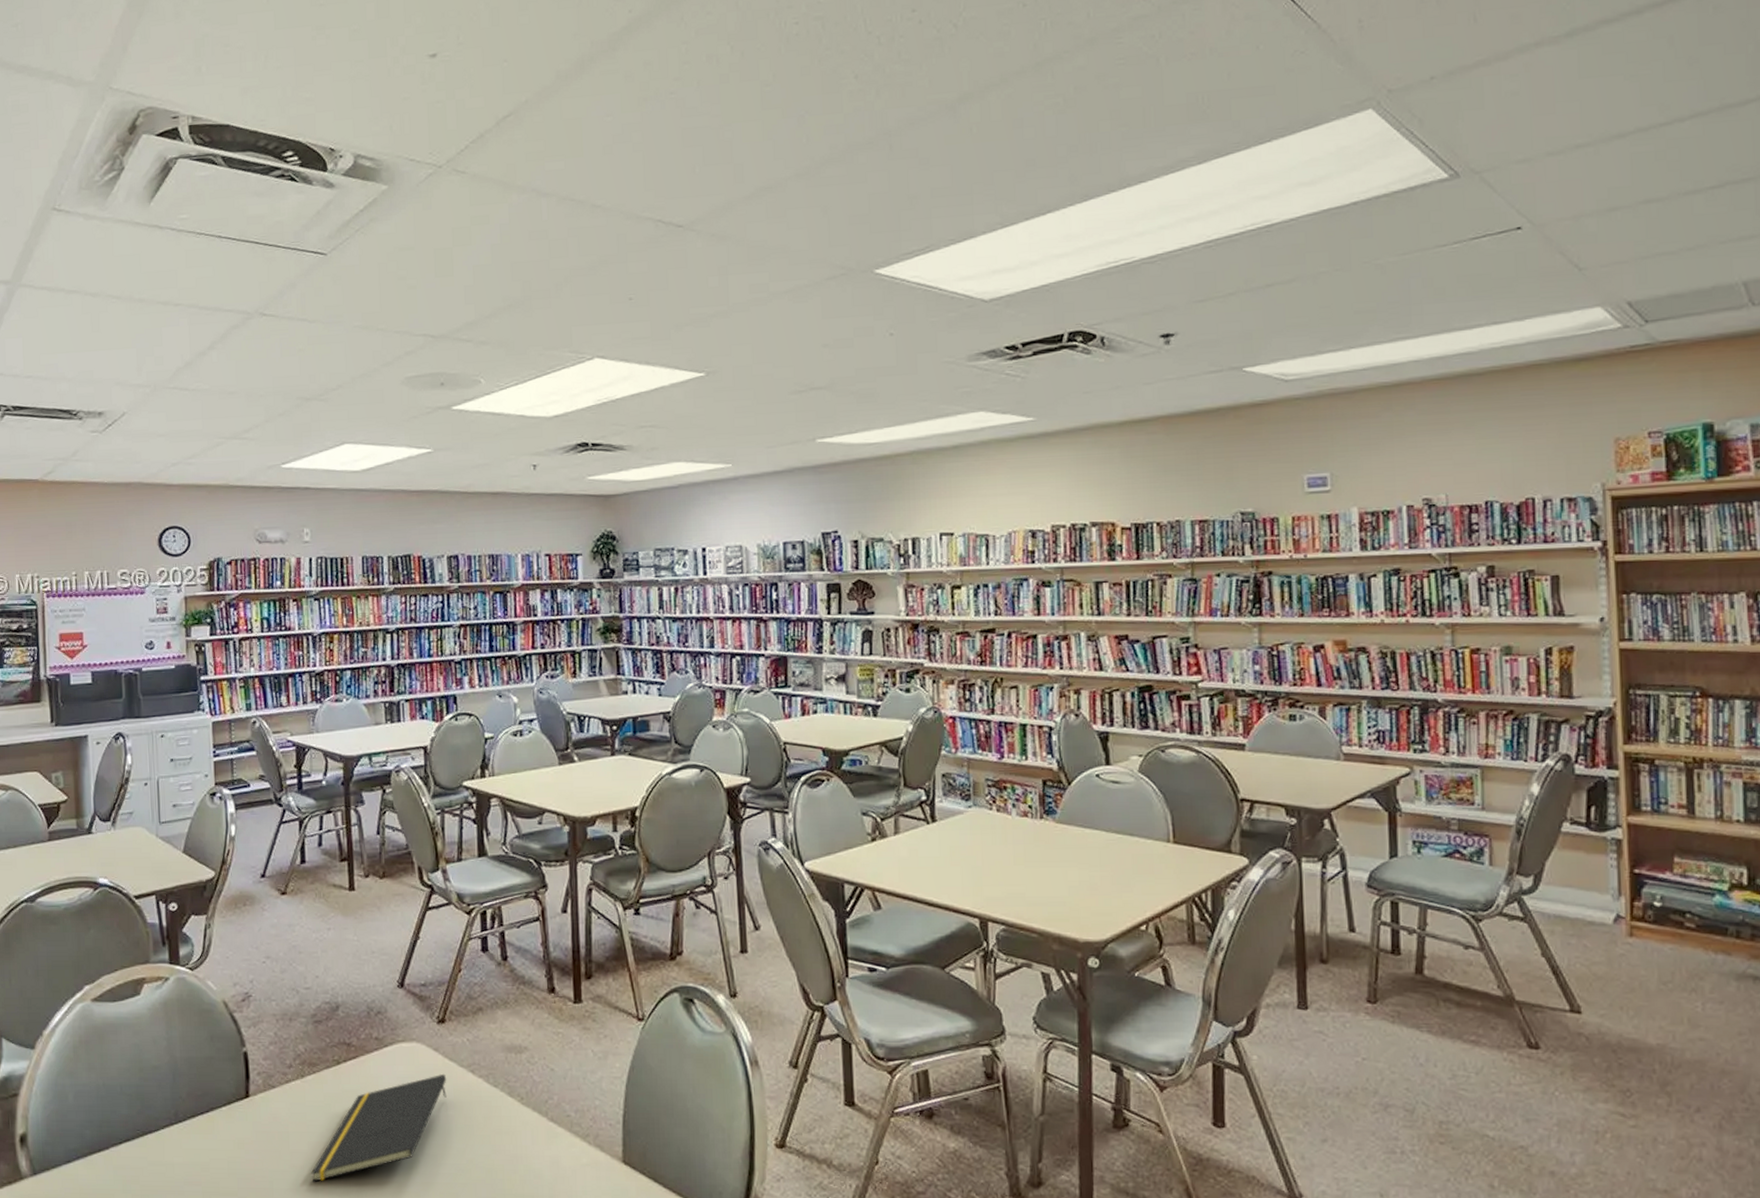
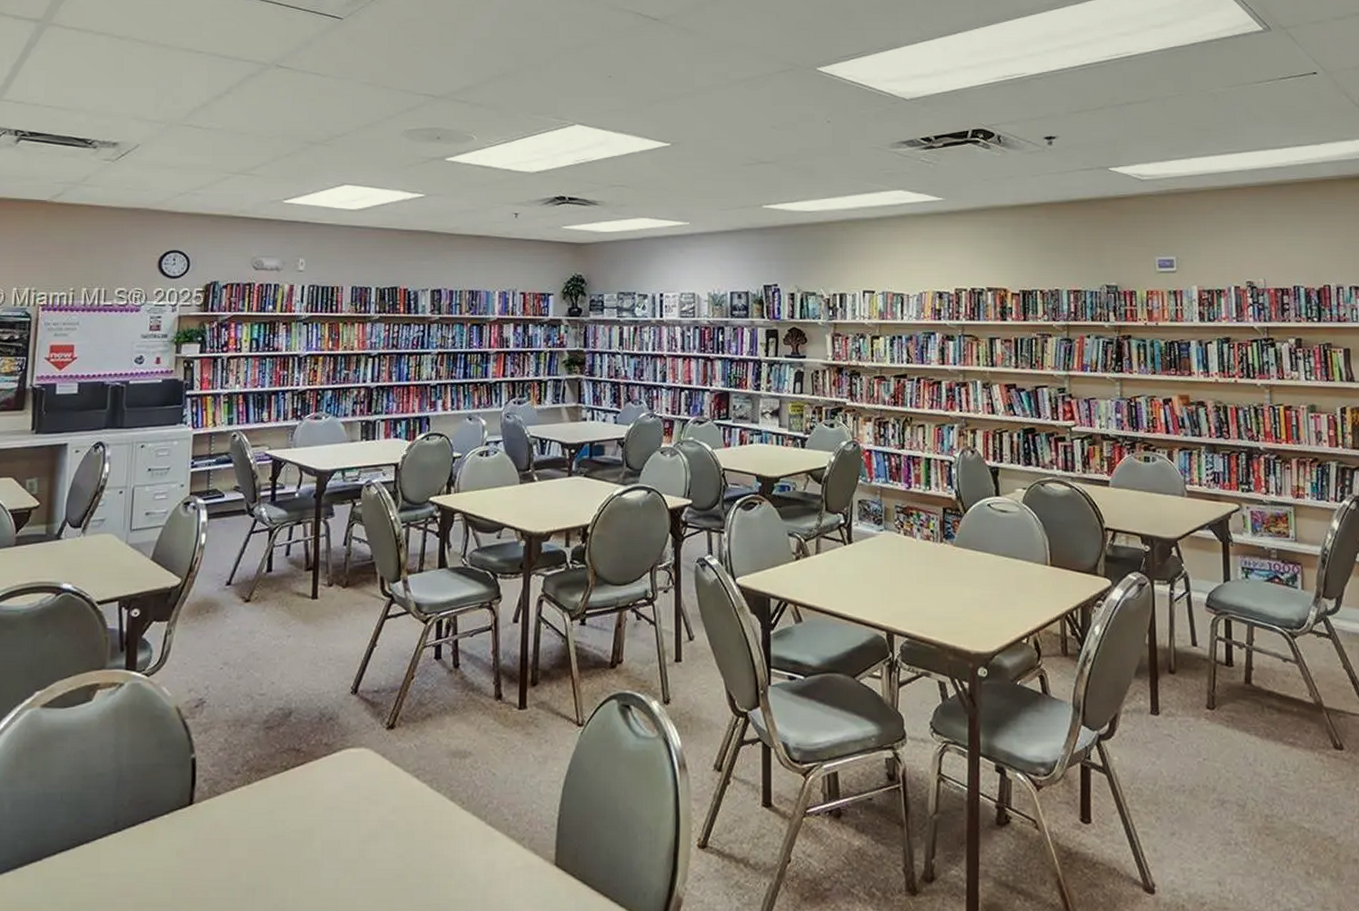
notepad: present [311,1073,447,1182] -> none [249,779,392,890]

